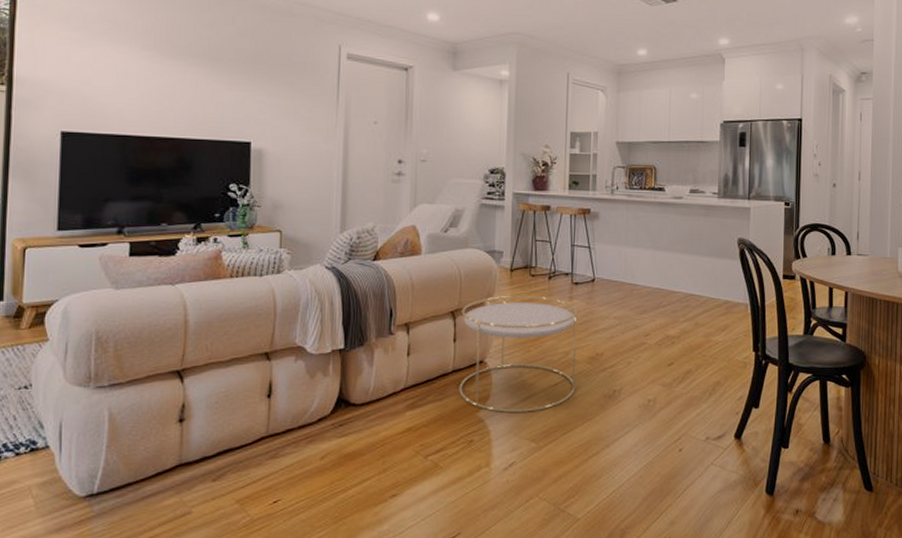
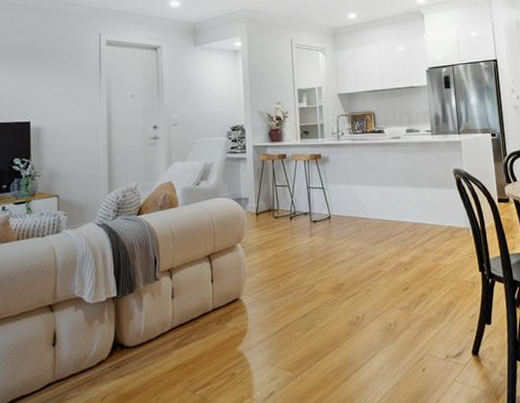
side table: present [459,295,578,412] -> none [216,235,323,345]

